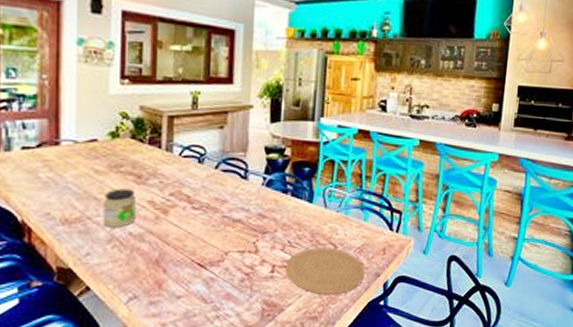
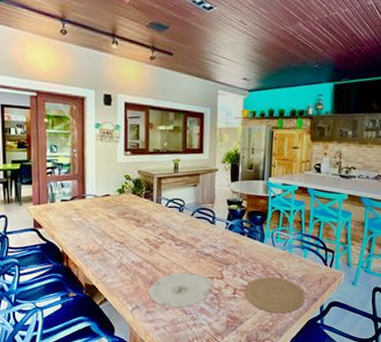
jar: present [103,188,136,227] -> none [114,229,136,257]
plate: none [152,246,243,295] -> present [149,273,212,308]

